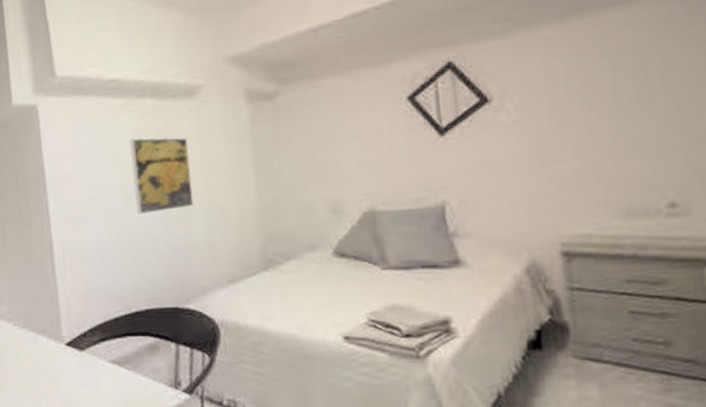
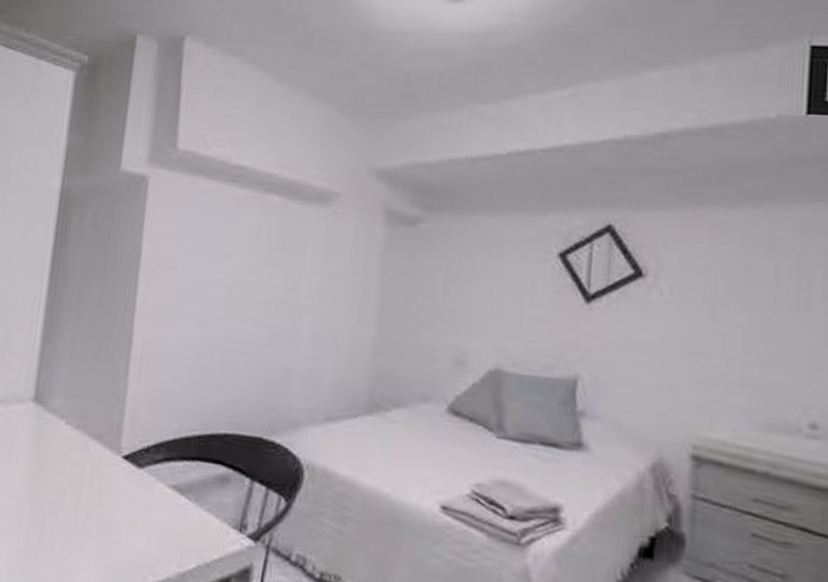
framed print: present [130,137,194,214] -> none [237,236,311,327]

